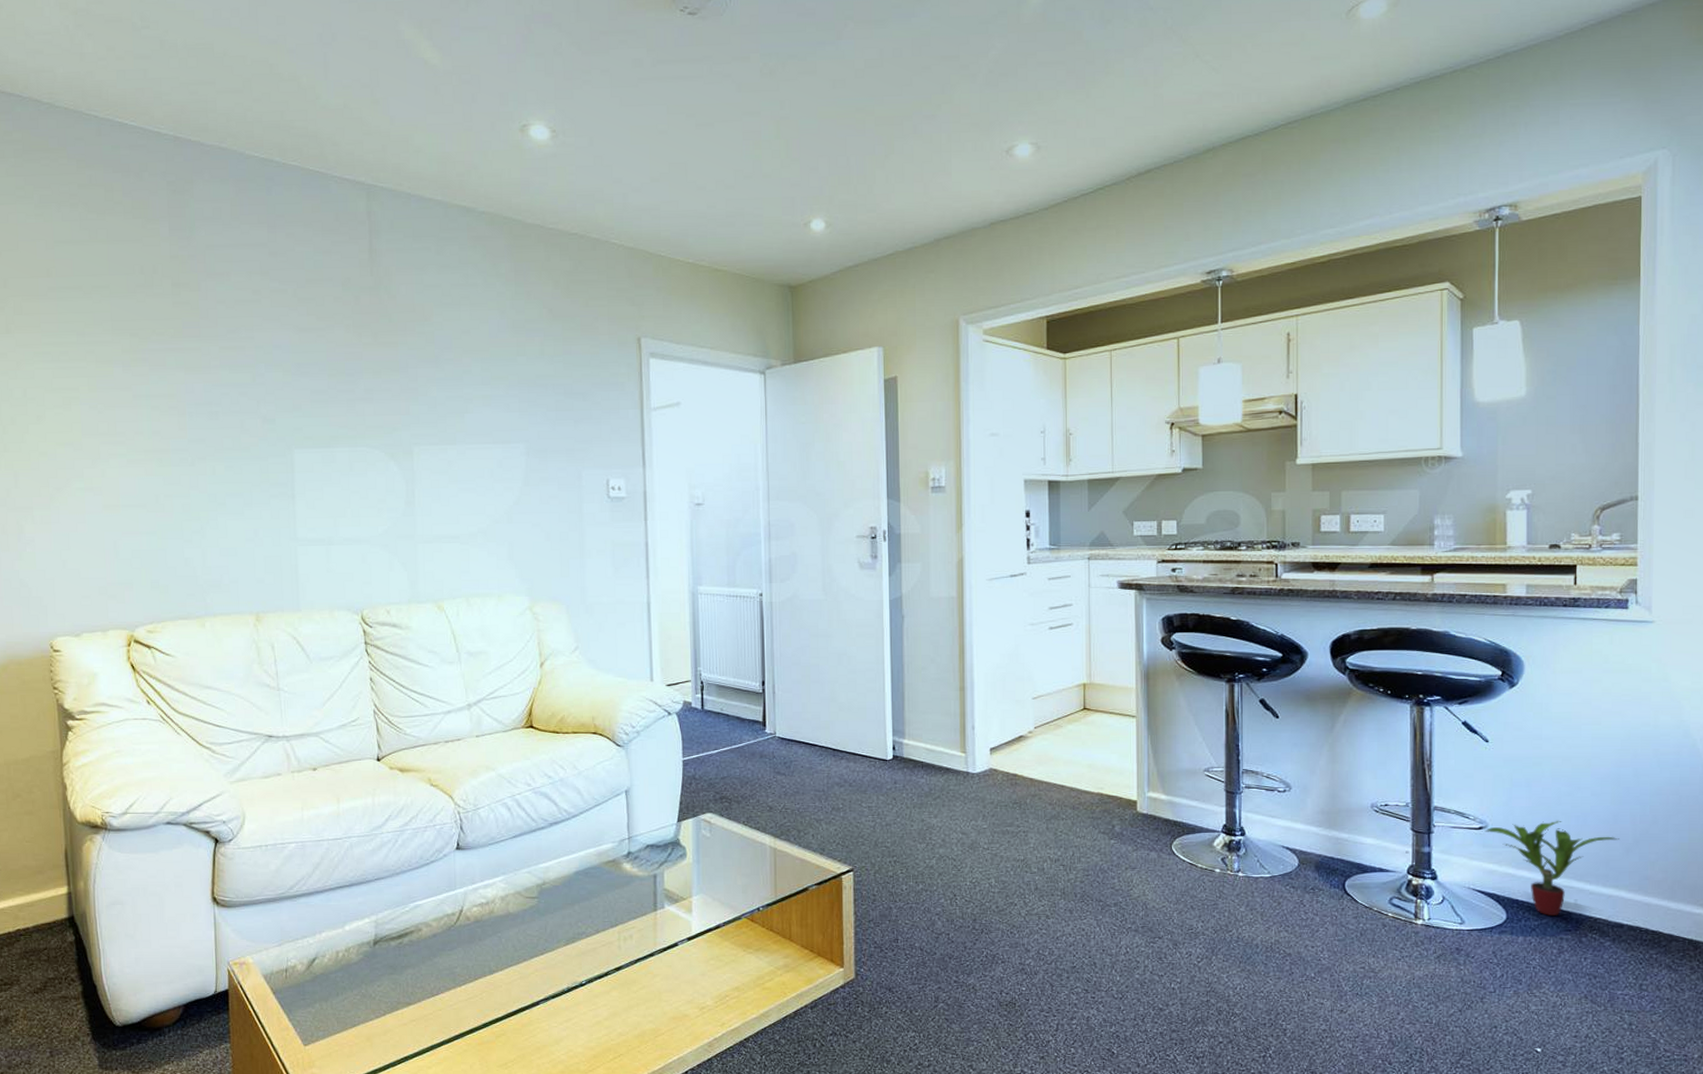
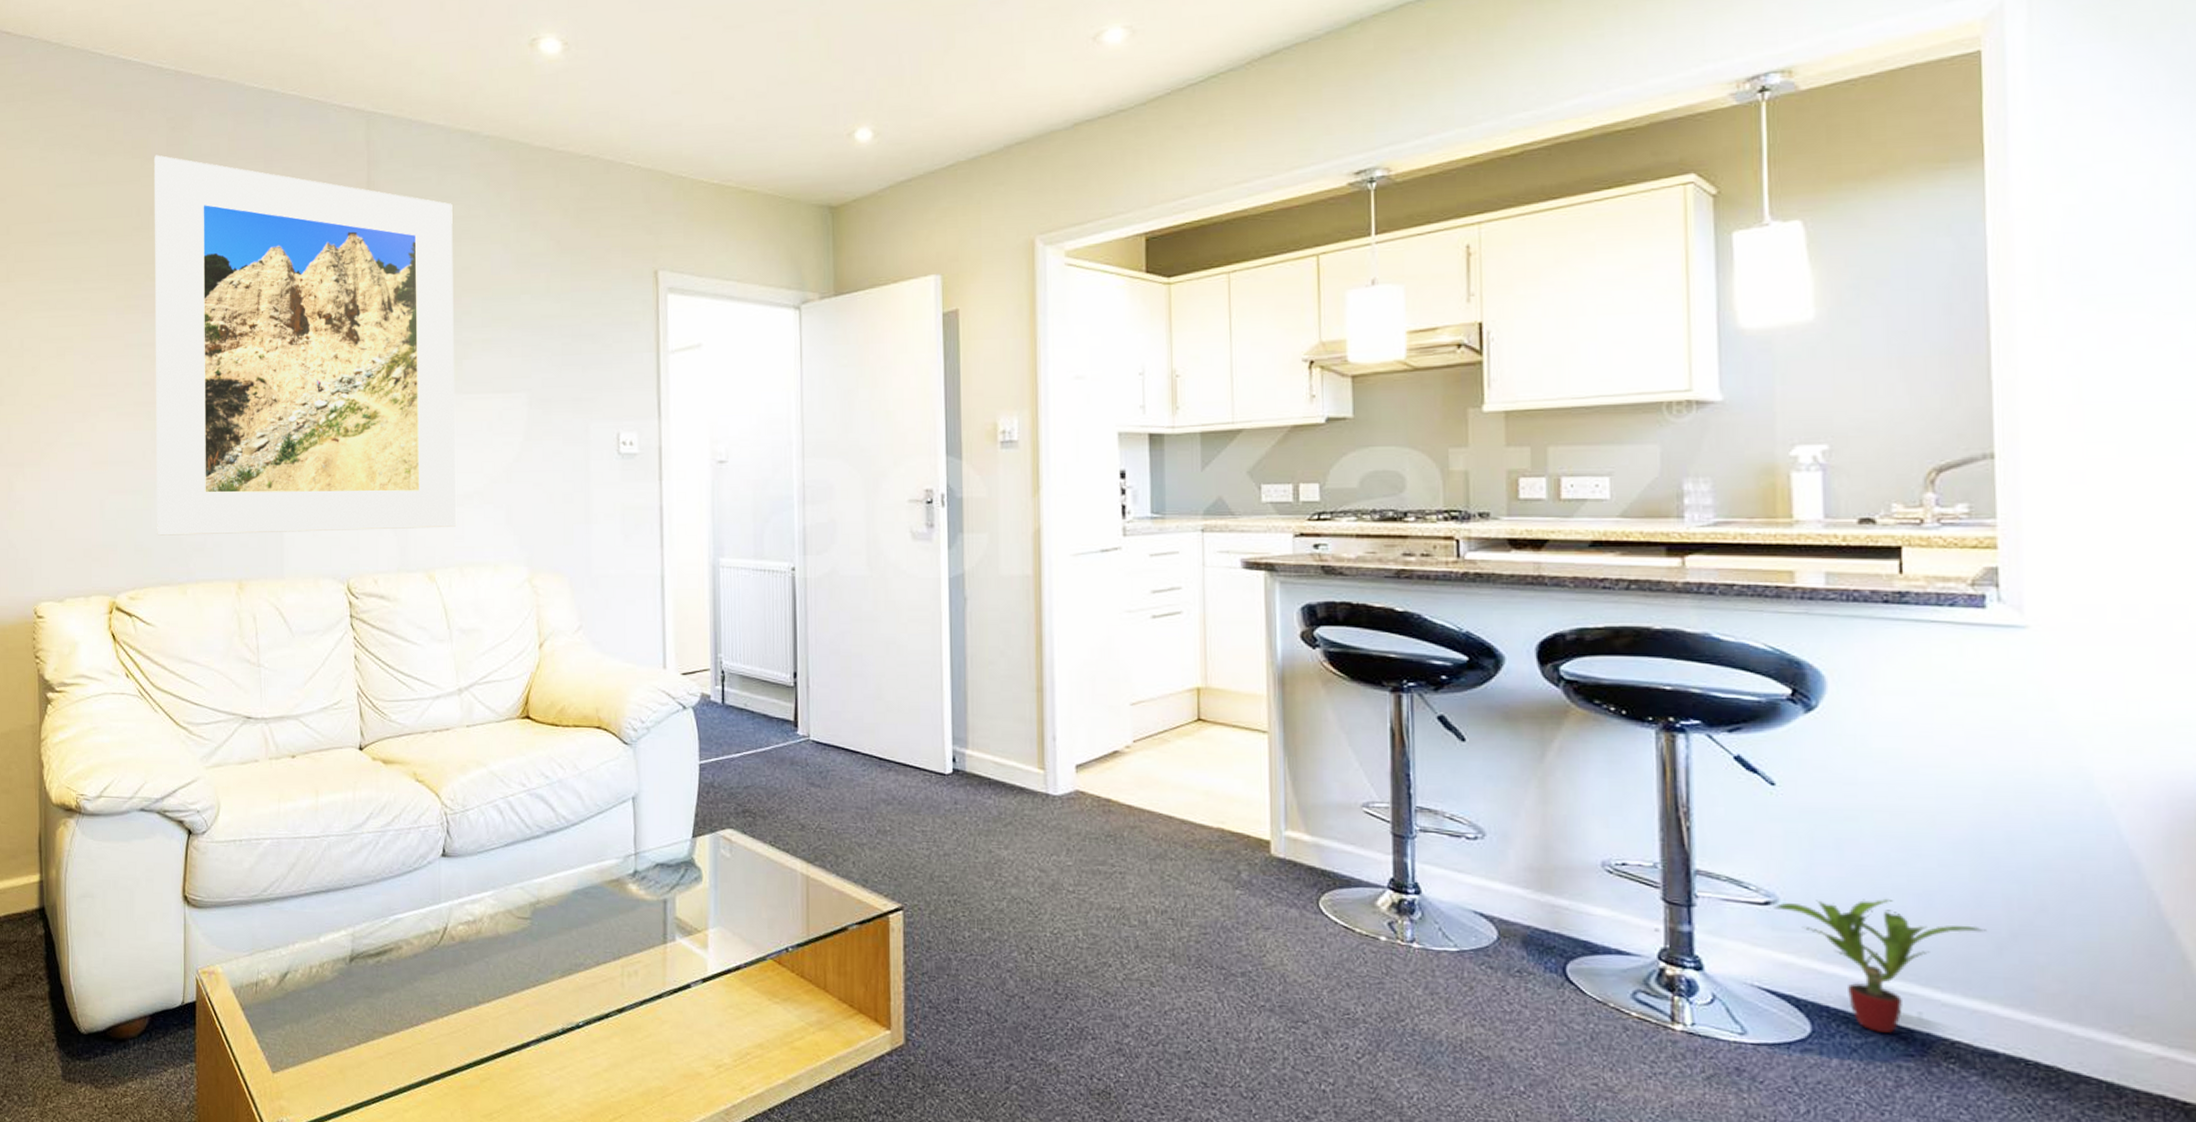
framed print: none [155,216,463,574] -> present [153,155,457,536]

